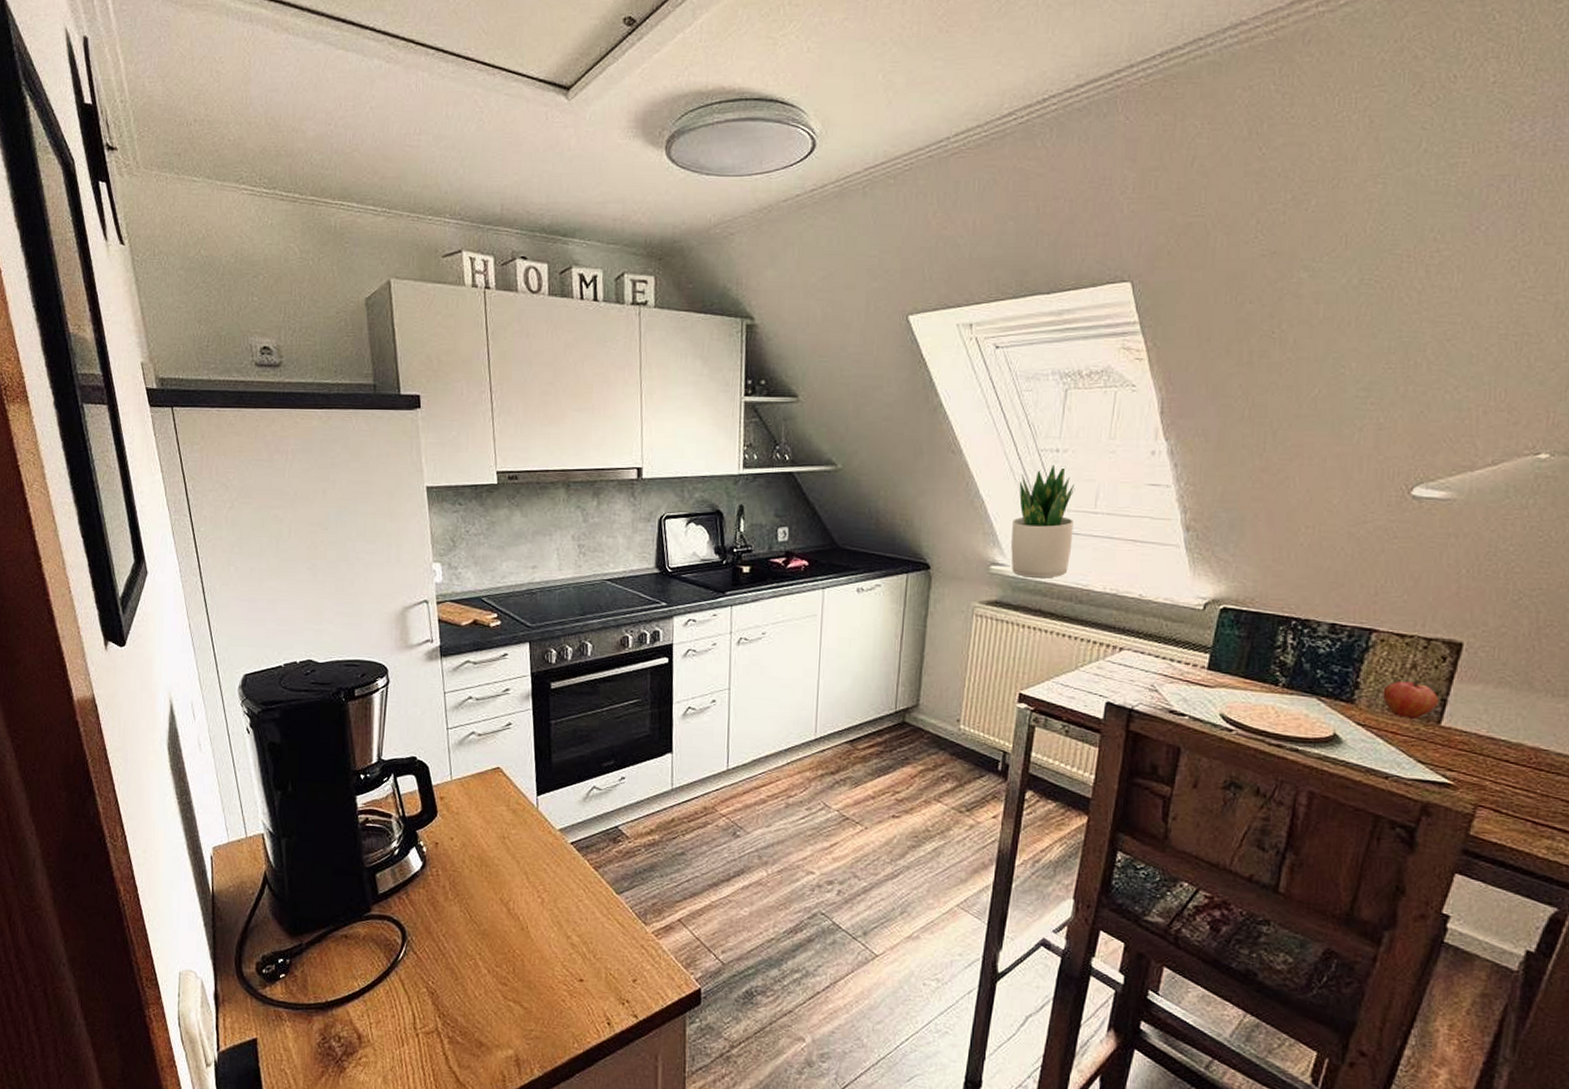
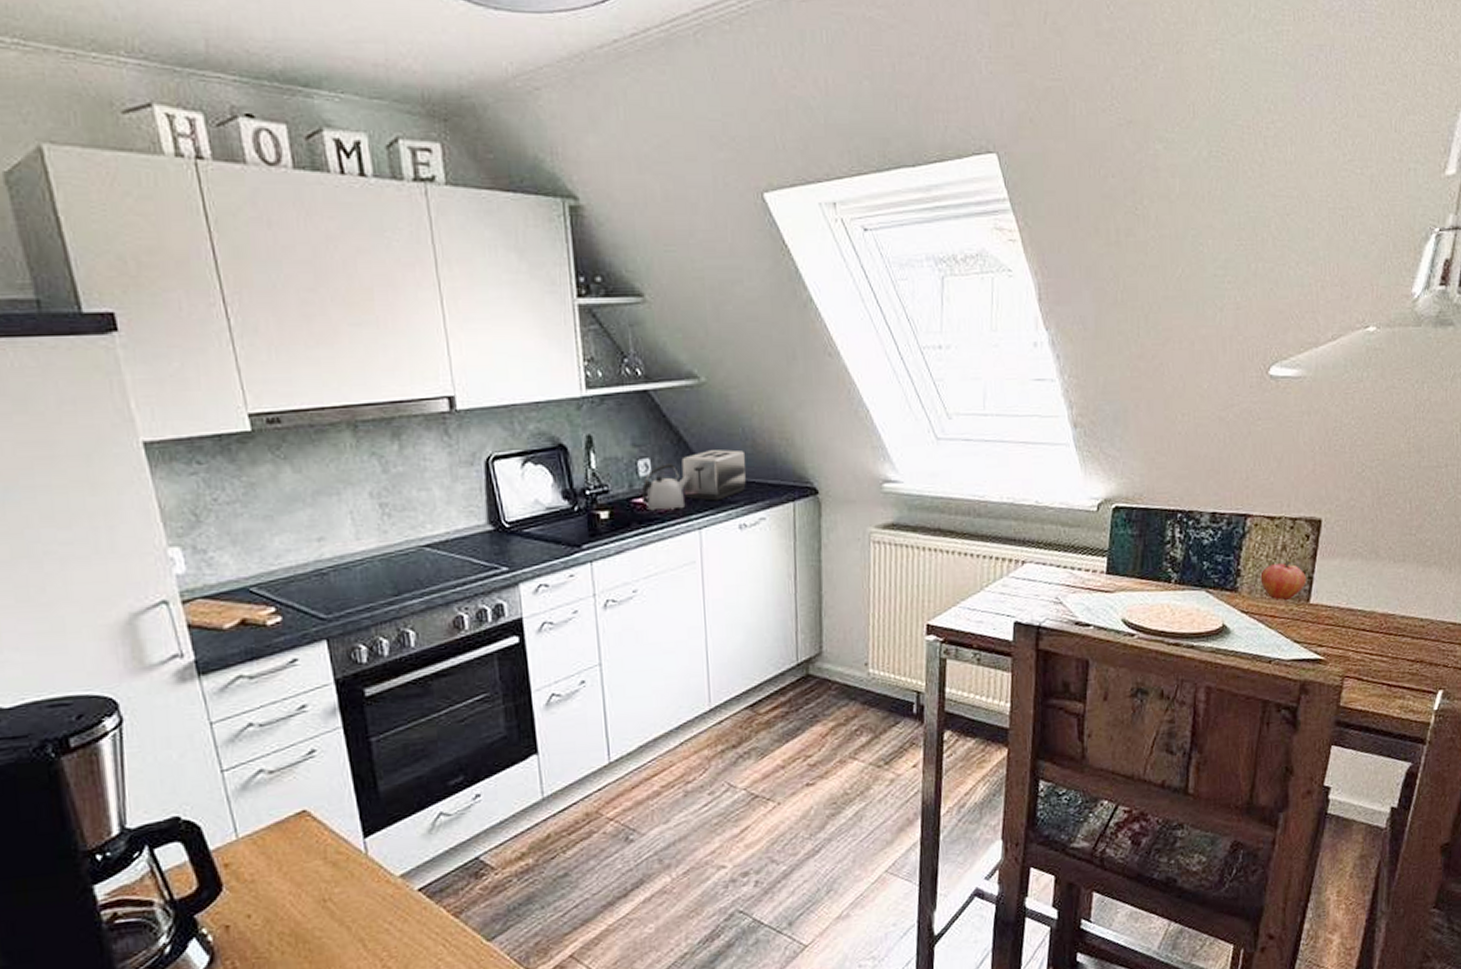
kettle: none [777,533,820,571] -> present [641,464,691,511]
toaster: none [813,525,869,567] -> present [681,449,746,501]
planter: present [1011,464,1075,578] -> none [901,363,965,494]

